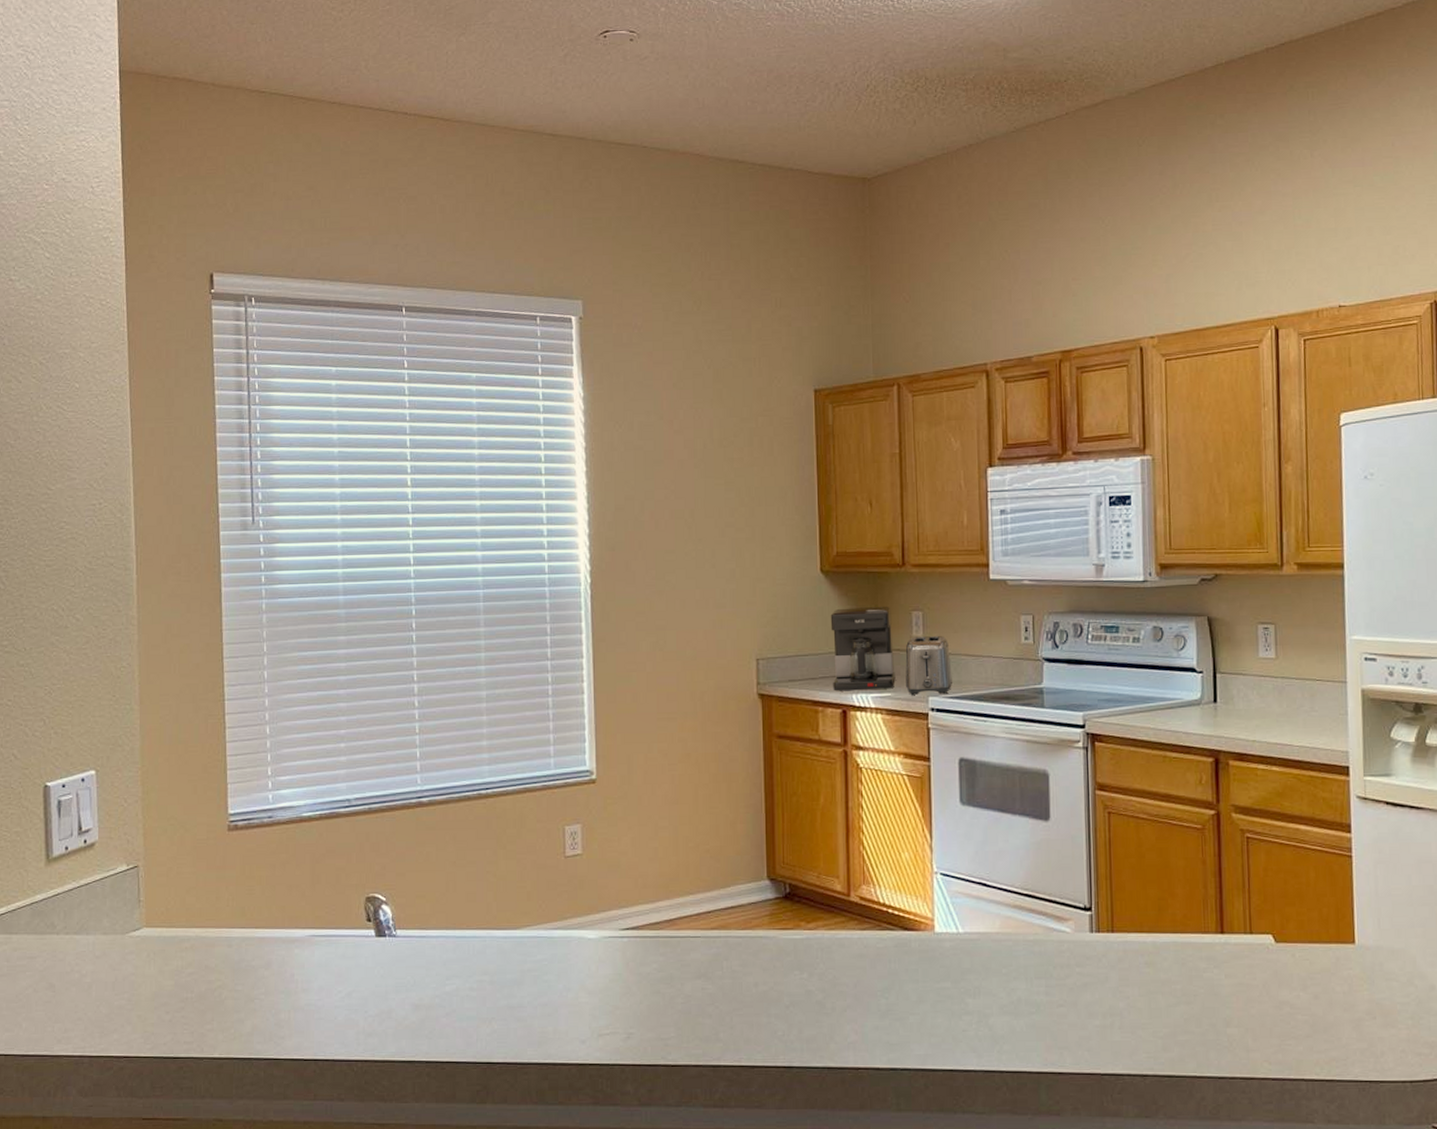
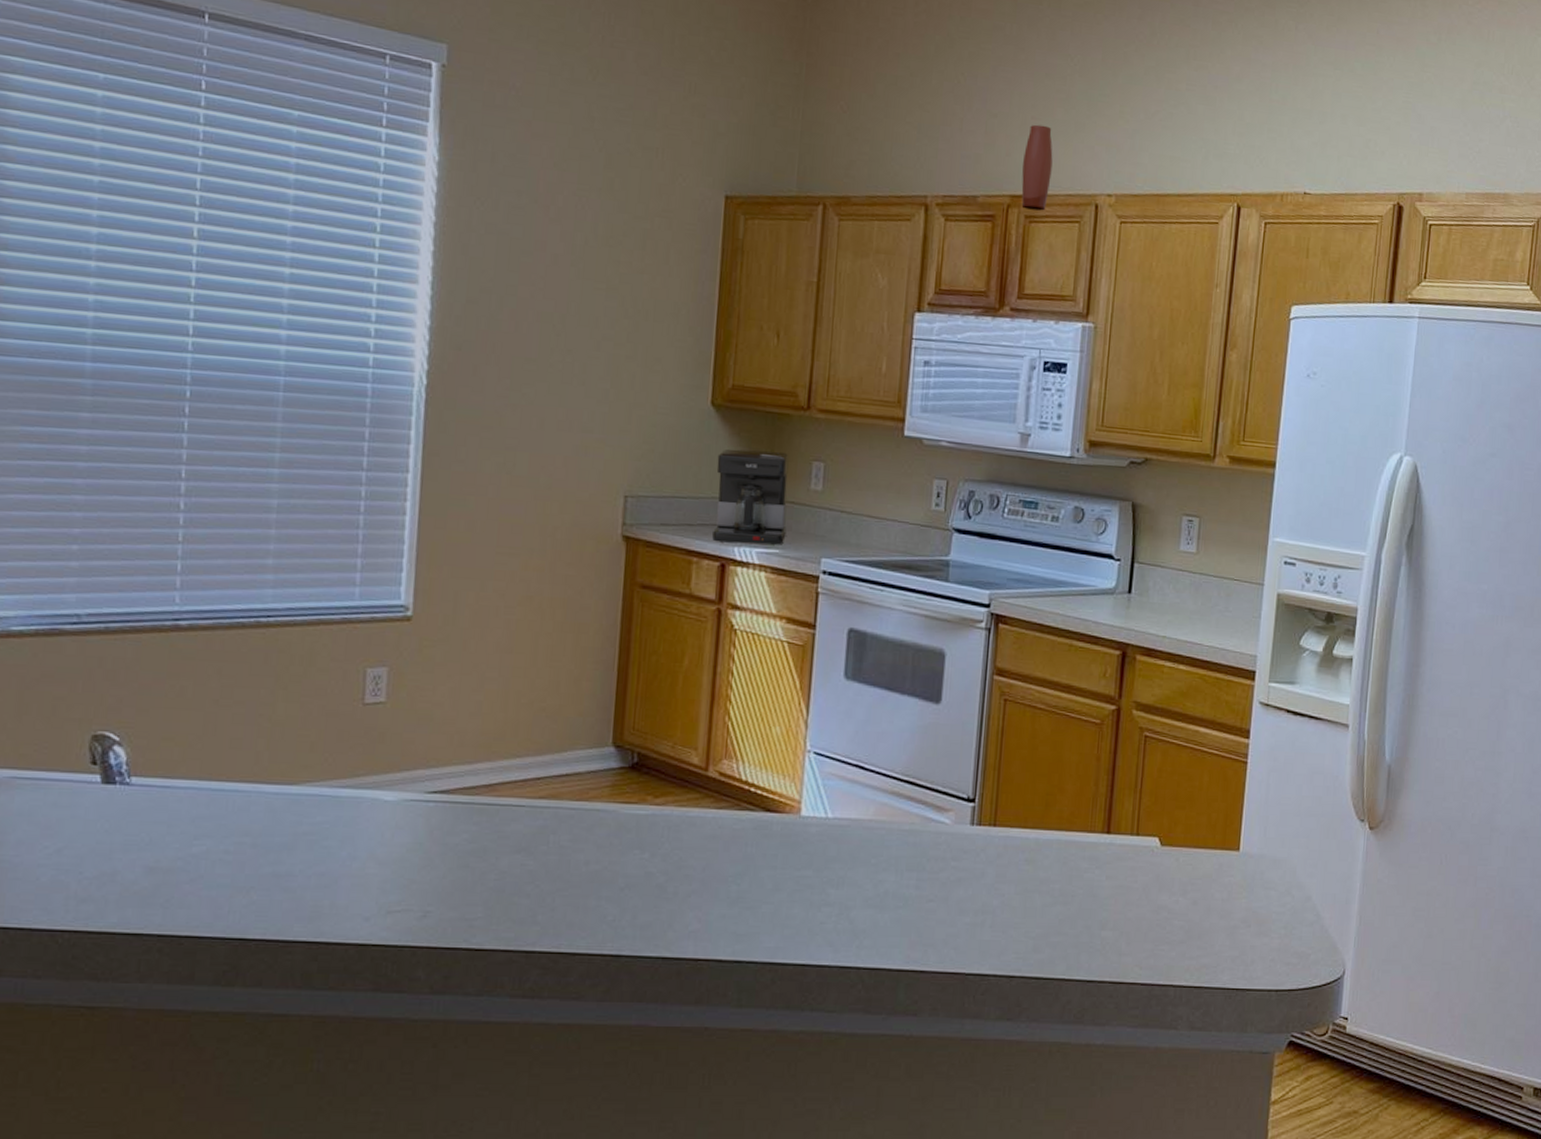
toaster: present [905,635,952,695] -> none [797,490,851,557]
vase: none [1069,284,1097,361] -> present [1021,124,1053,211]

